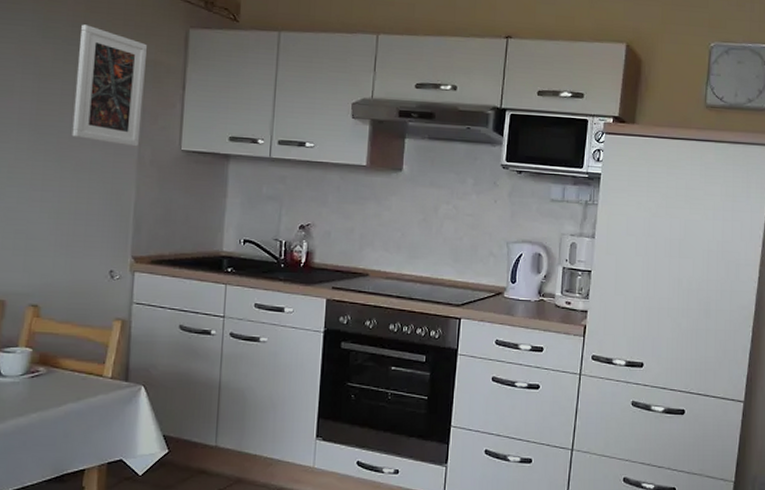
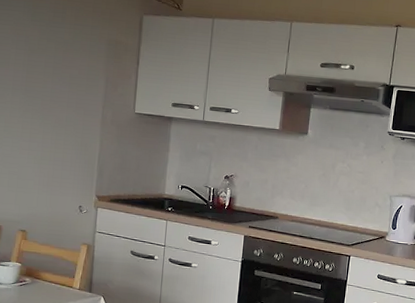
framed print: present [72,24,147,147] -> none [52,10,110,109]

